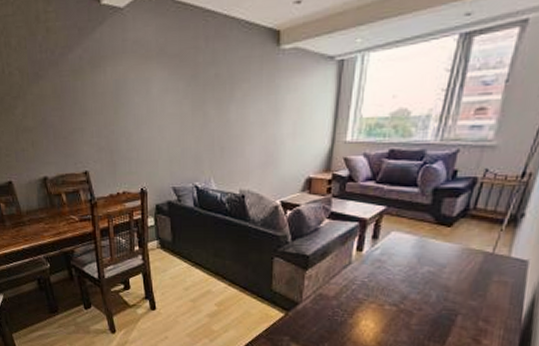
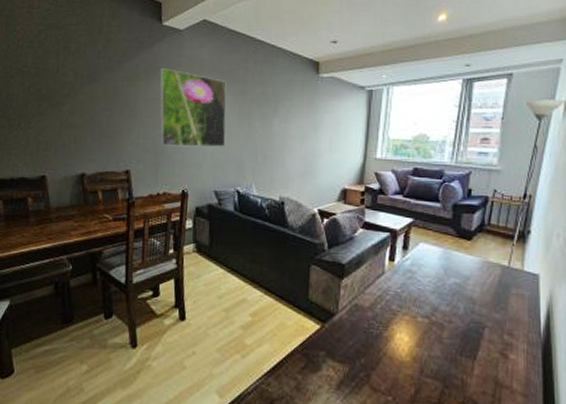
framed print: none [105,56,180,144] -> present [159,68,227,147]

